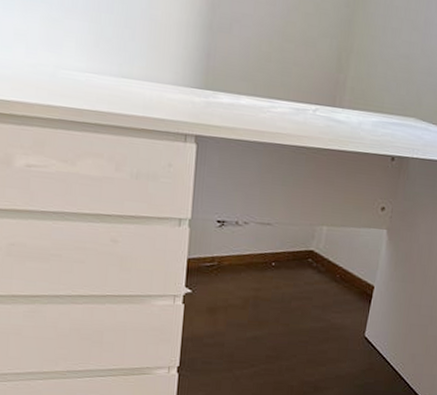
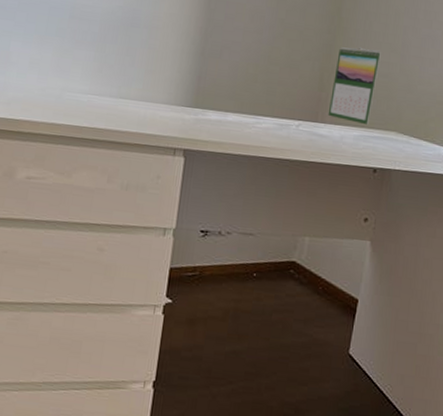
calendar: none [346,23,402,111] -> present [327,47,381,126]

